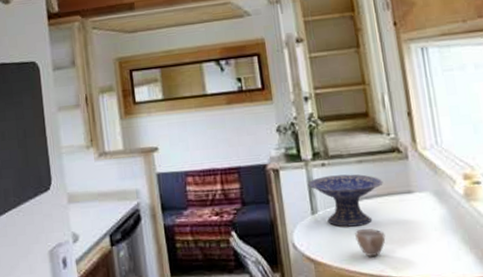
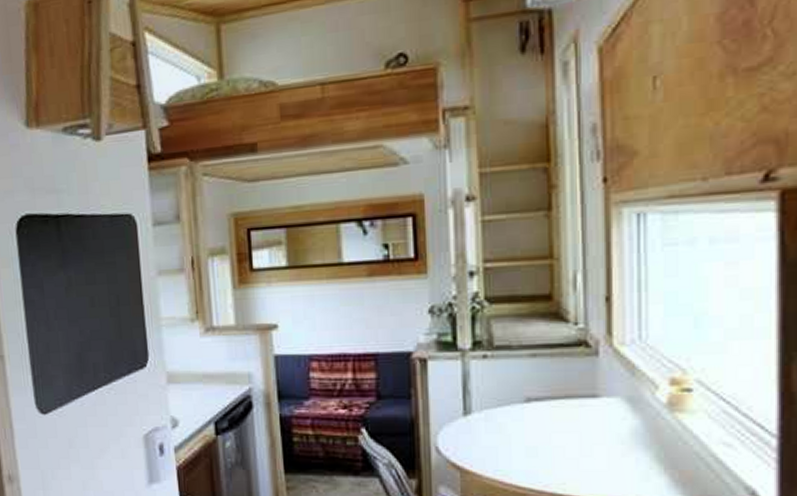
decorative bowl: present [307,174,383,227] -> none [462,370,561,432]
cup: present [355,228,386,258] -> none [516,435,555,470]

